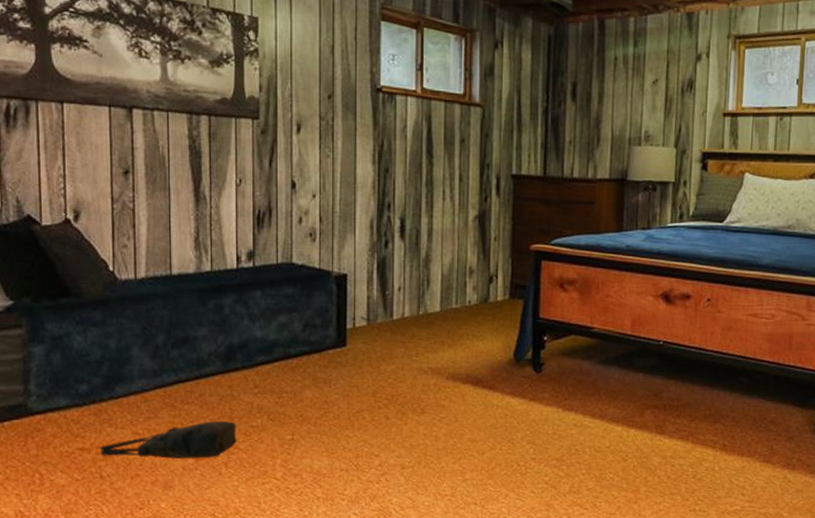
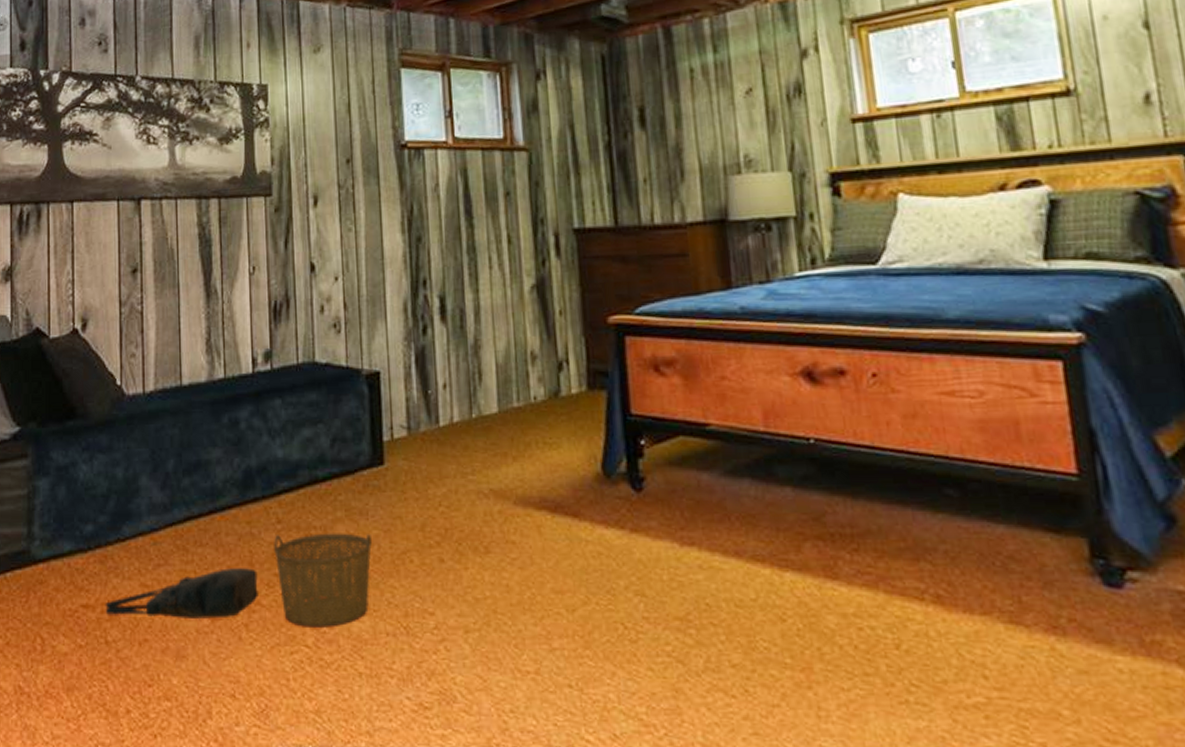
basket: none [251,396,333,466] -> present [274,533,372,629]

